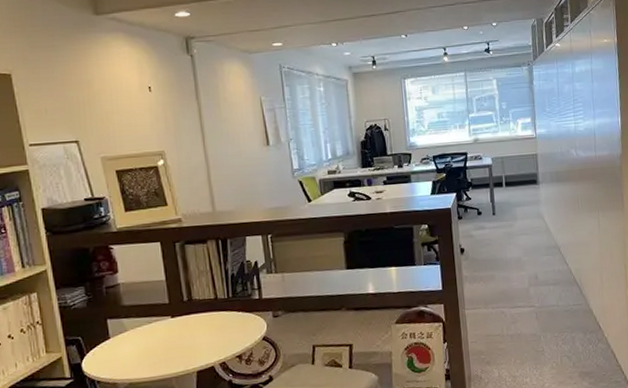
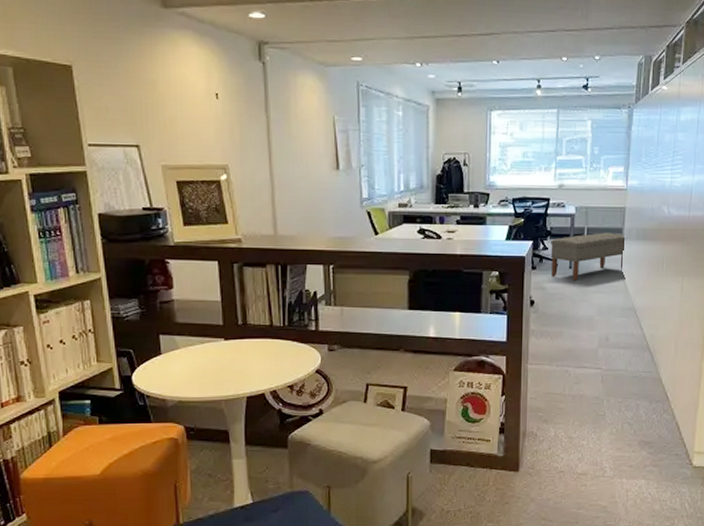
bench: none [473,178,542,226] -> present [551,232,625,281]

